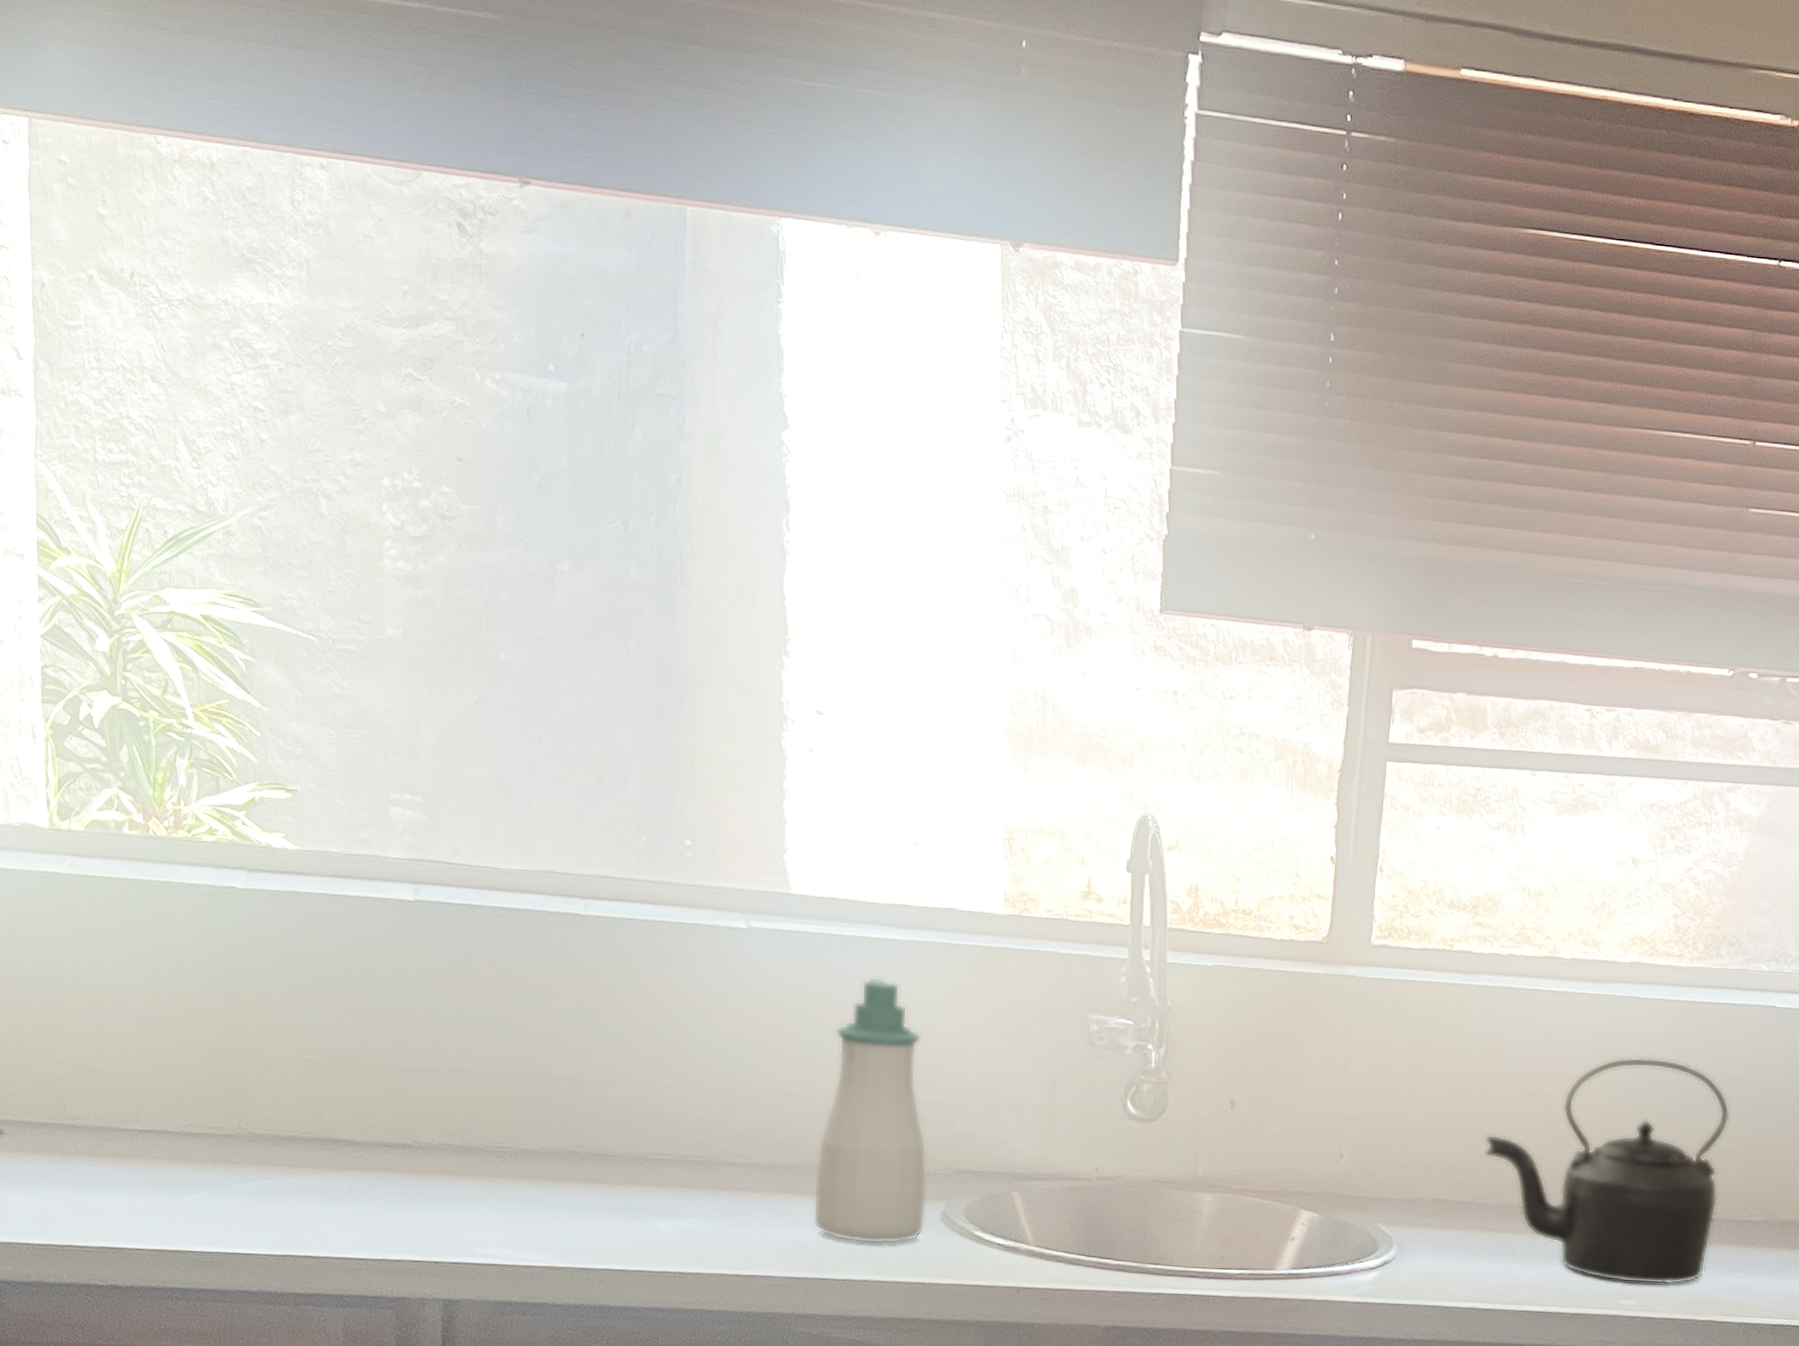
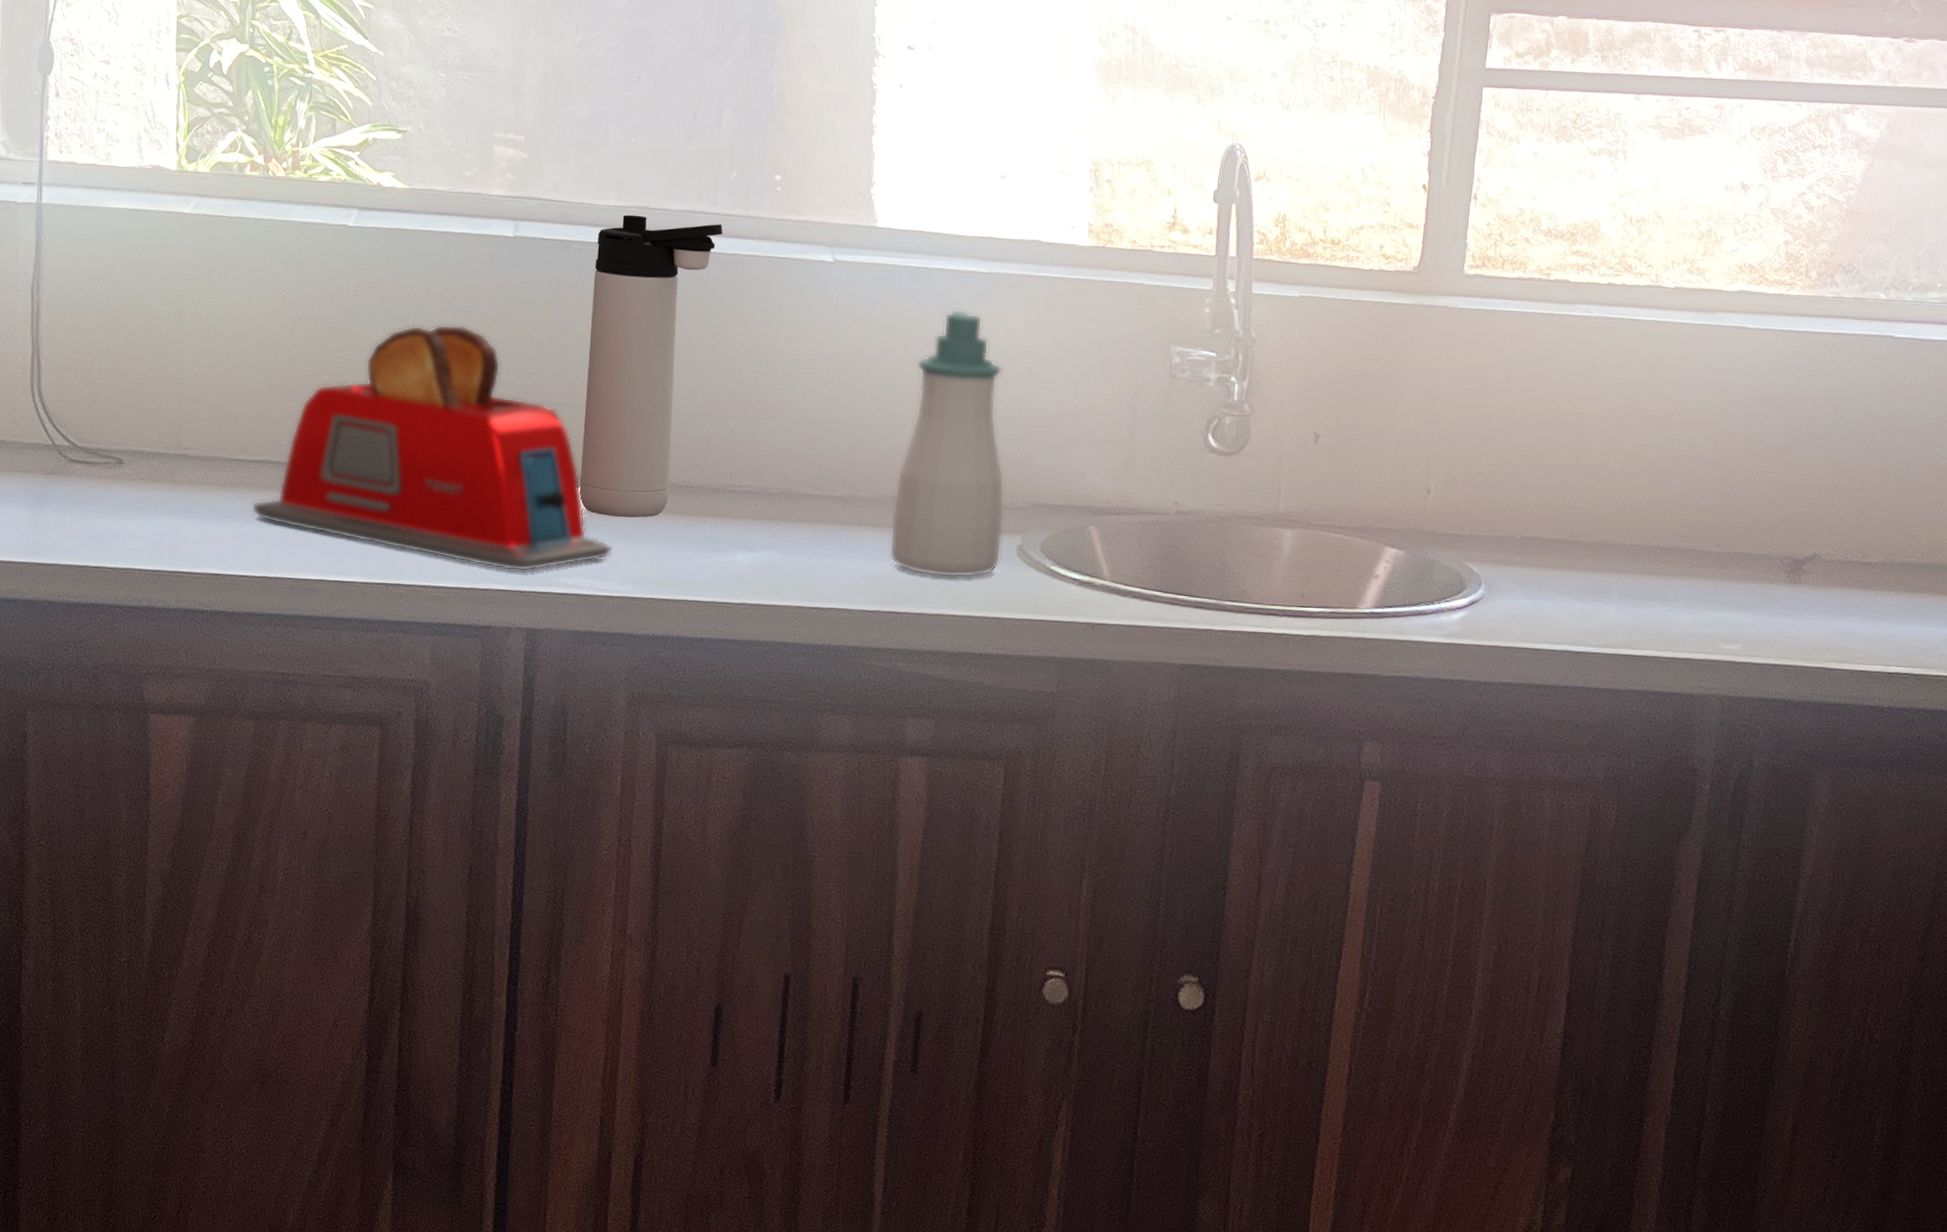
toaster: none [146,990,530,1243] -> present [251,324,613,572]
thermos bottle: none [492,879,633,1187] -> present [578,214,723,518]
kettle: present [1484,1057,1730,1285] -> none [1579,389,1844,629]

